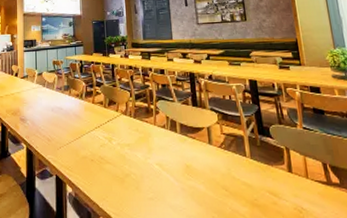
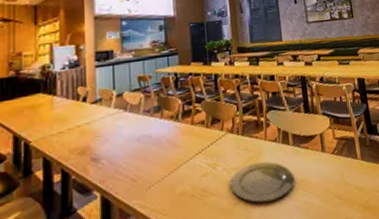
plate: none [123,143,181,179] -> present [230,161,295,203]

